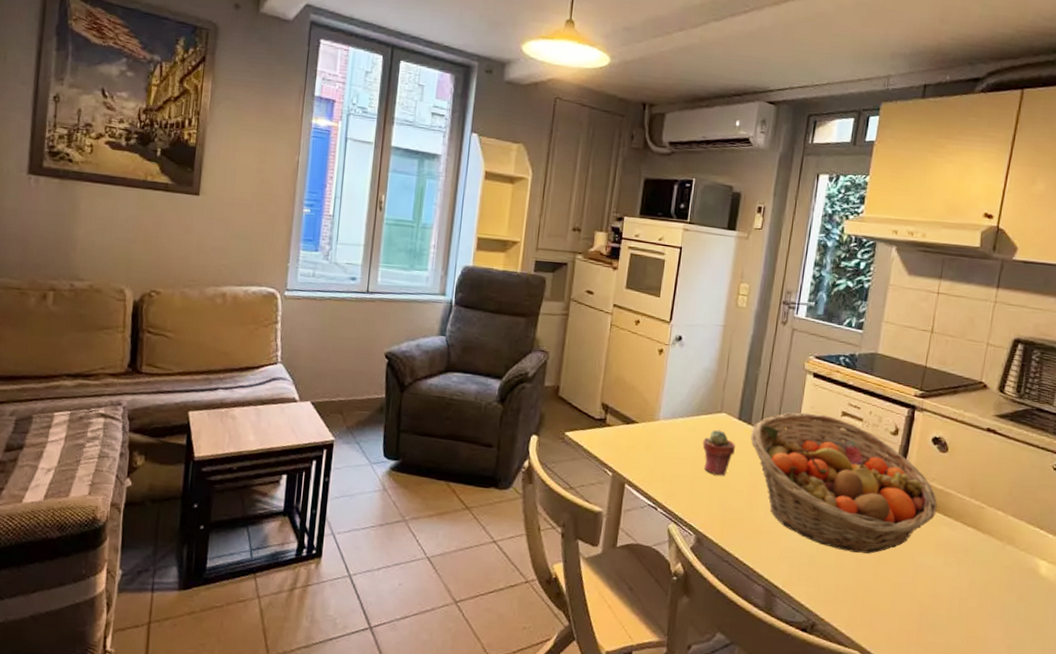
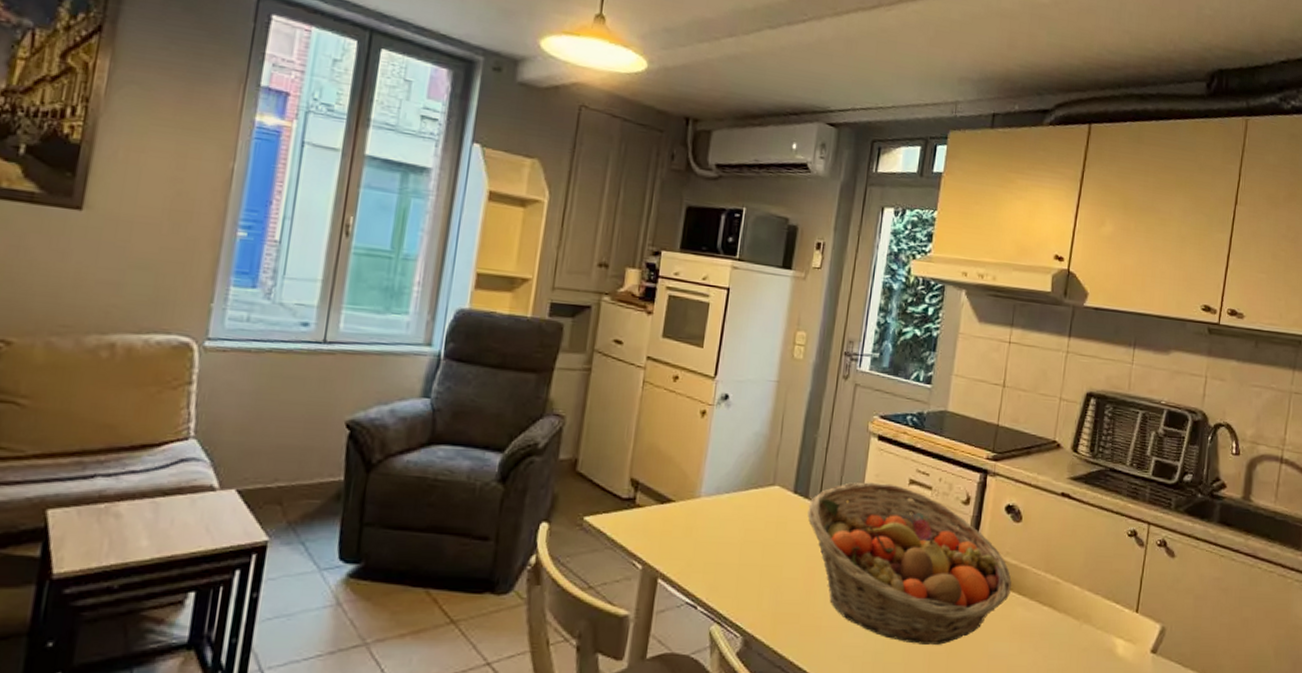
potted succulent: present [702,429,735,476] -> none [752,506,790,562]

